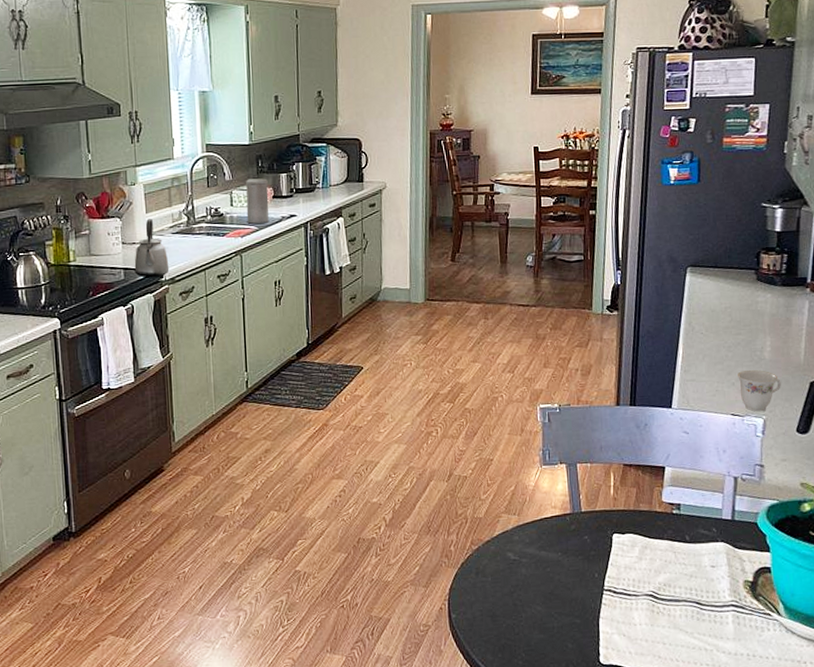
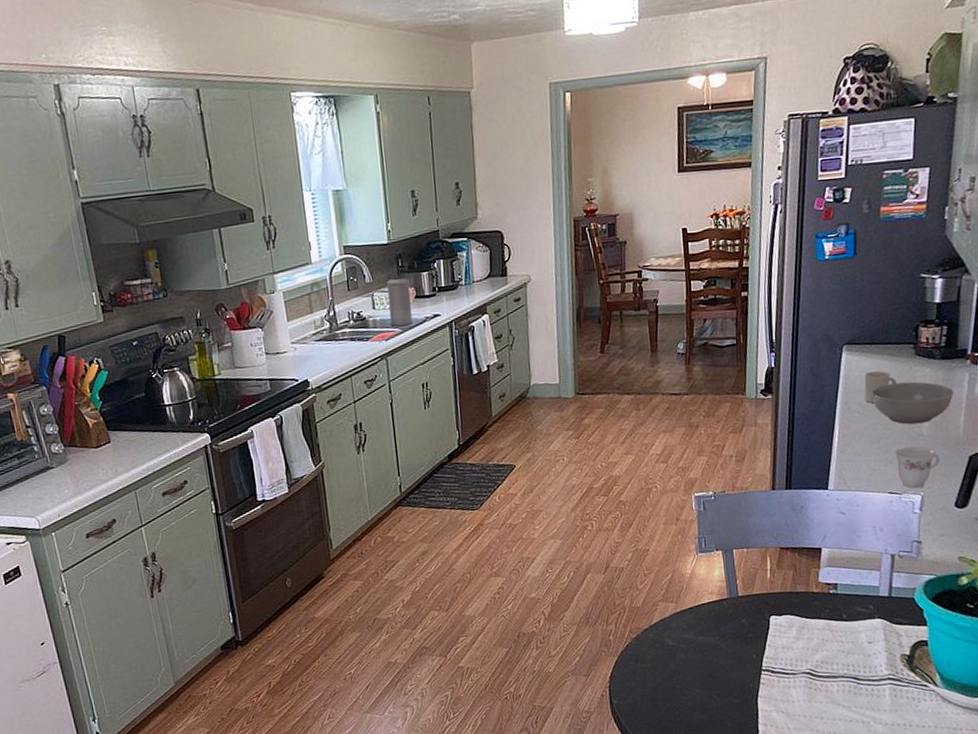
kettle: present [134,218,170,278] -> none [279,326,315,388]
mug: none [707,293,739,326] -> present [864,371,897,404]
bowl: none [714,306,795,348] -> present [871,381,954,424]

